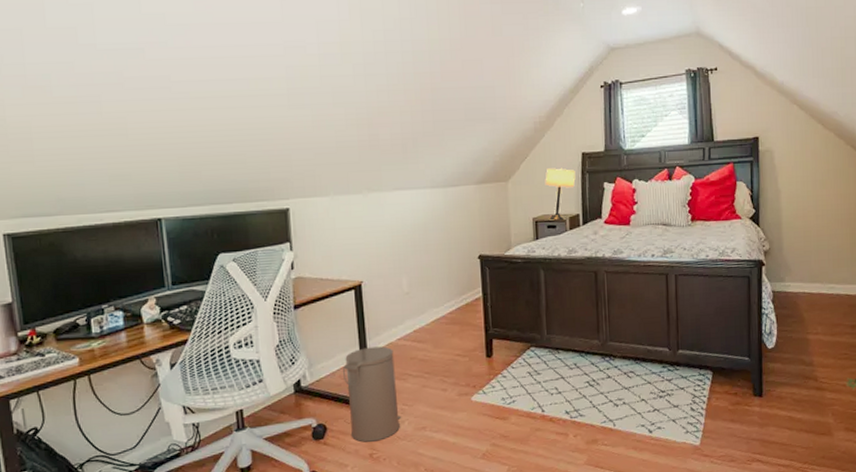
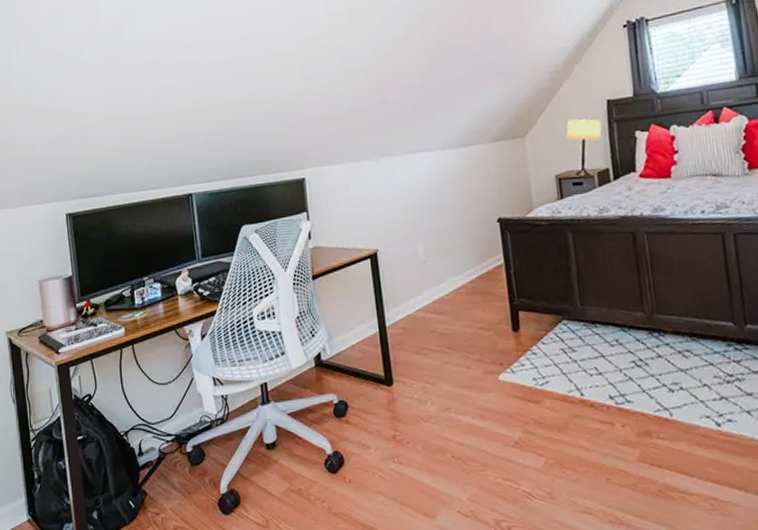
trash bin: present [343,346,401,442] -> none [362,318,423,422]

